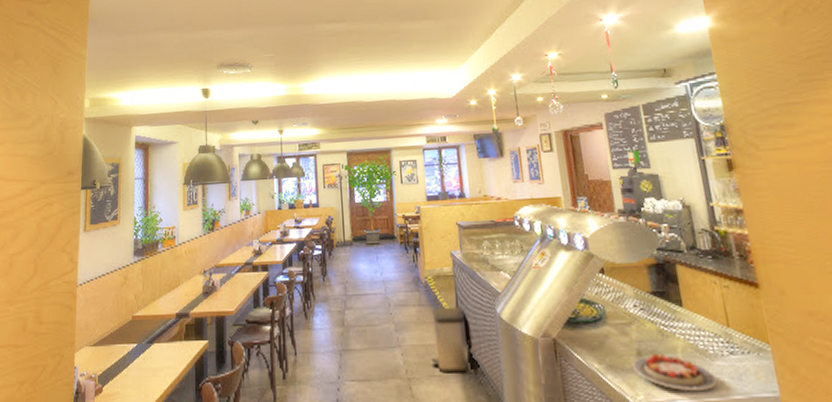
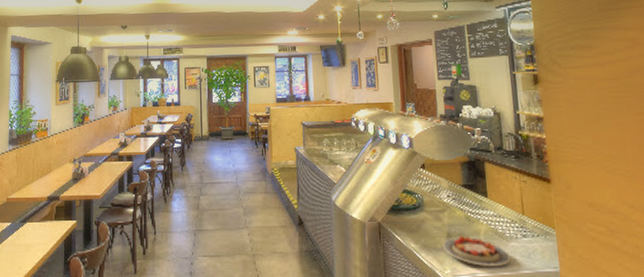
pedal bin: present [429,306,469,373] -> none [272,194,306,251]

